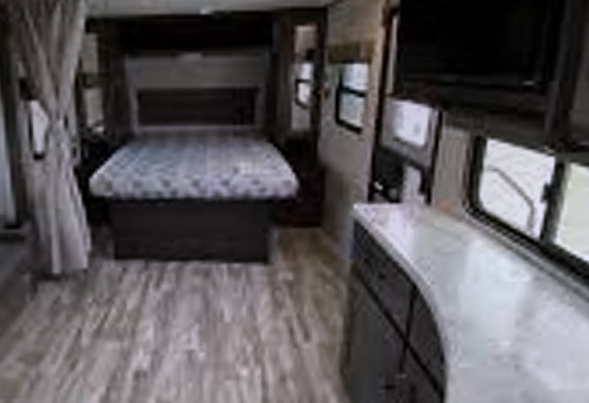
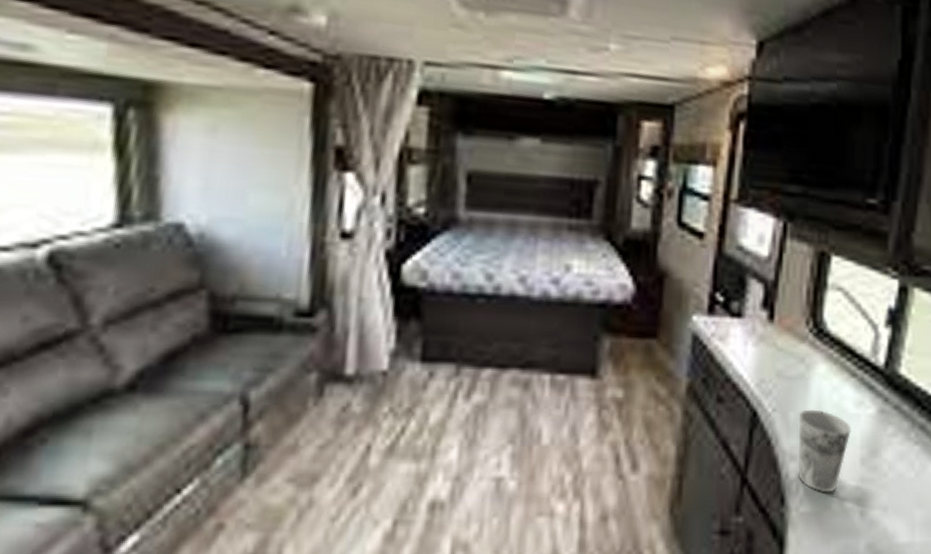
cup: none [456,280,506,352] -> present [797,409,851,493]

